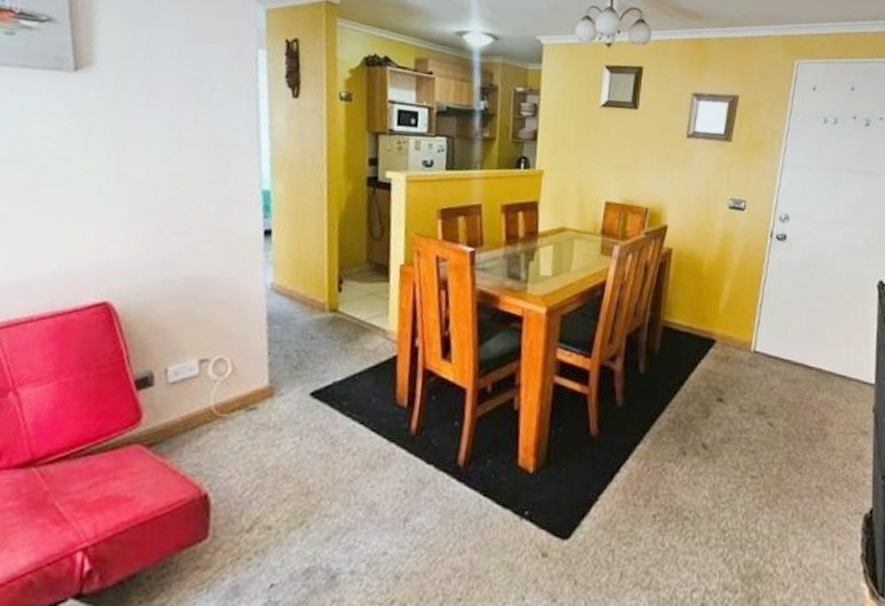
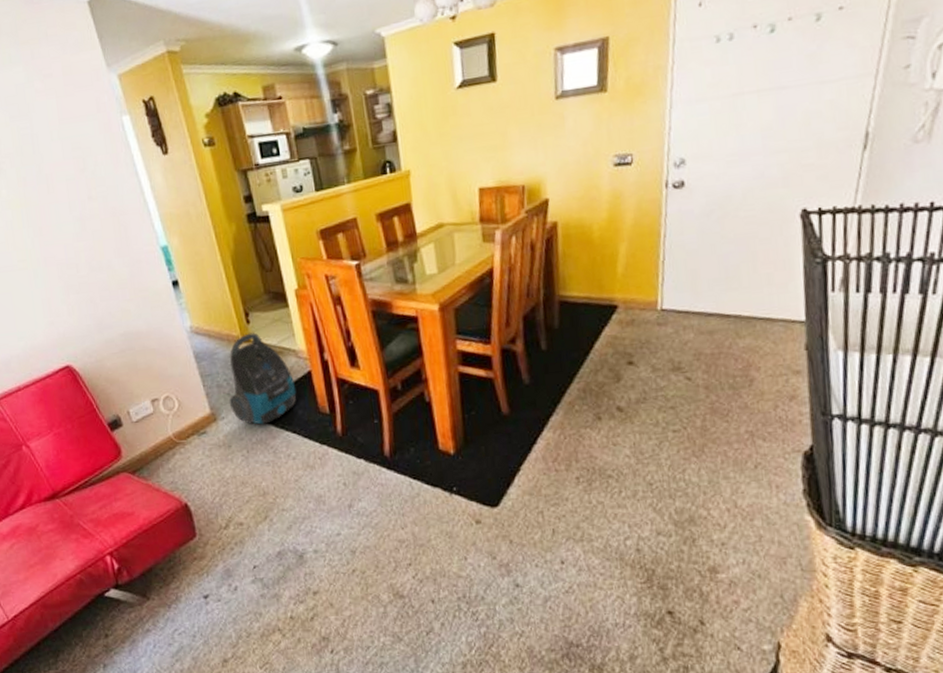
vacuum cleaner: none [293,302,376,409] -> present [229,332,297,425]

